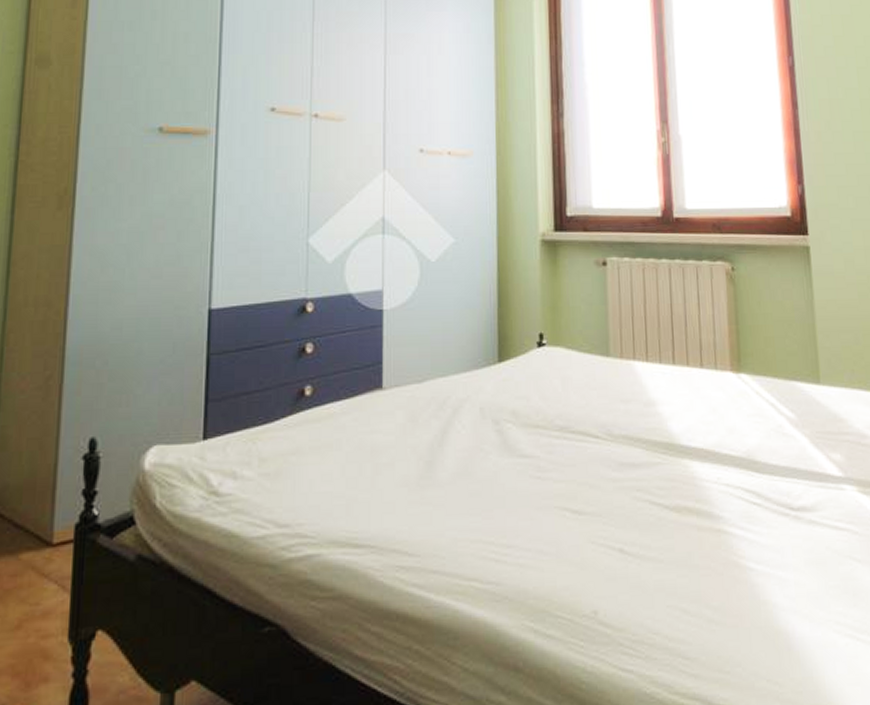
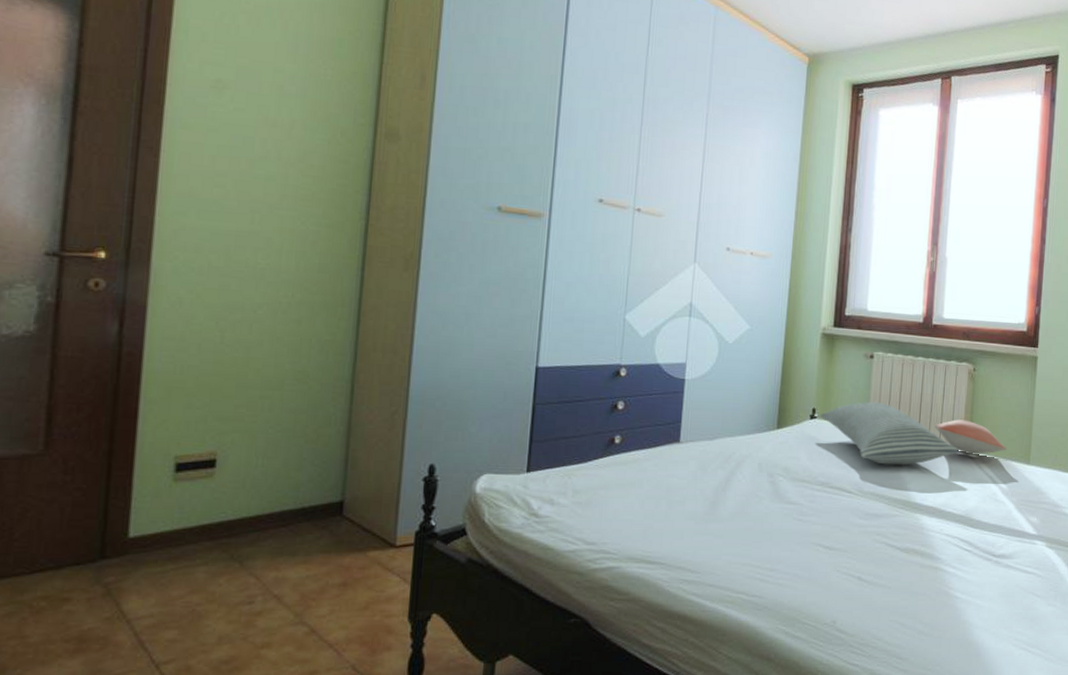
pillow: none [549,320,727,399] -> present [820,402,959,466]
pillow: none [692,333,788,376] -> present [934,419,1007,454]

